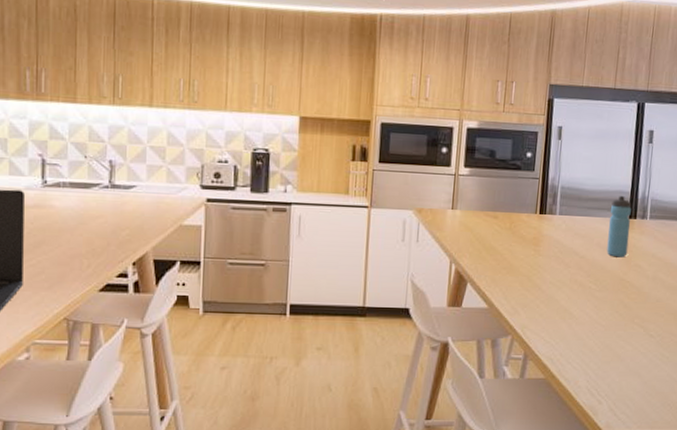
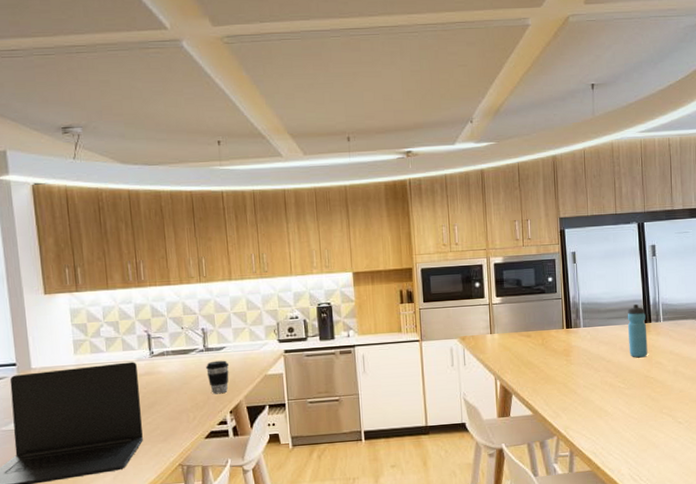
coffee cup: none [109,201,137,241] -> present [206,360,229,395]

